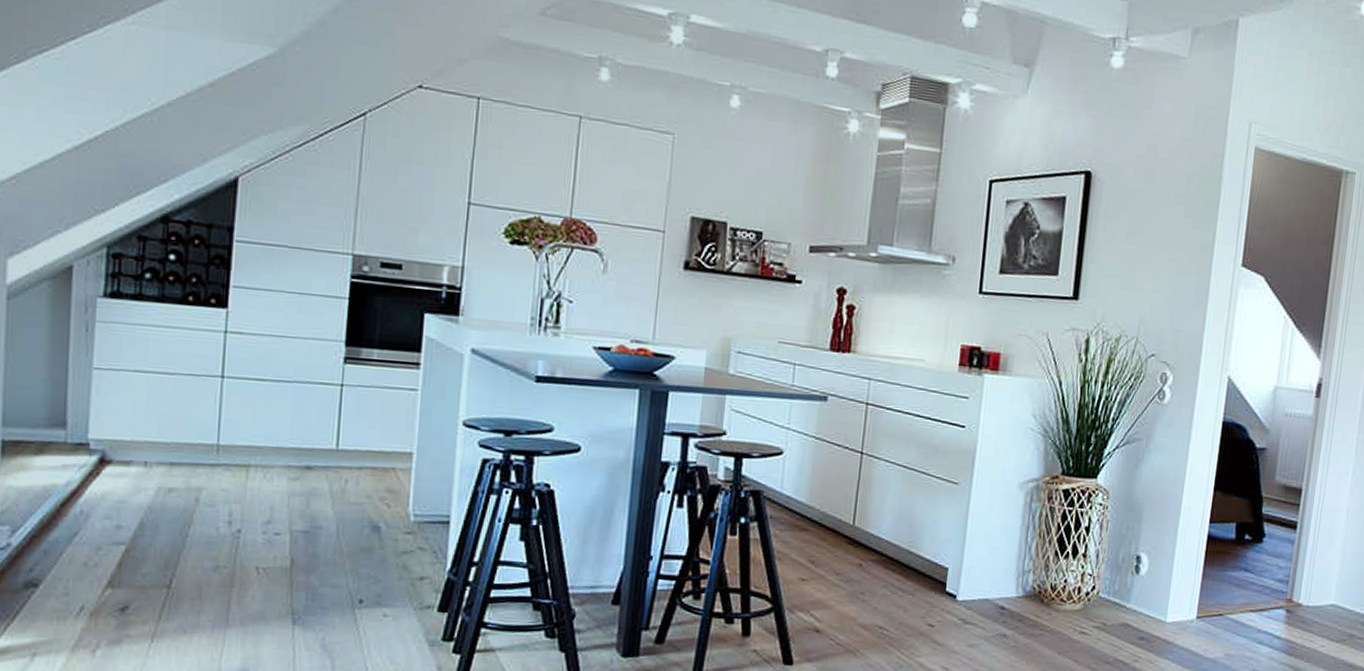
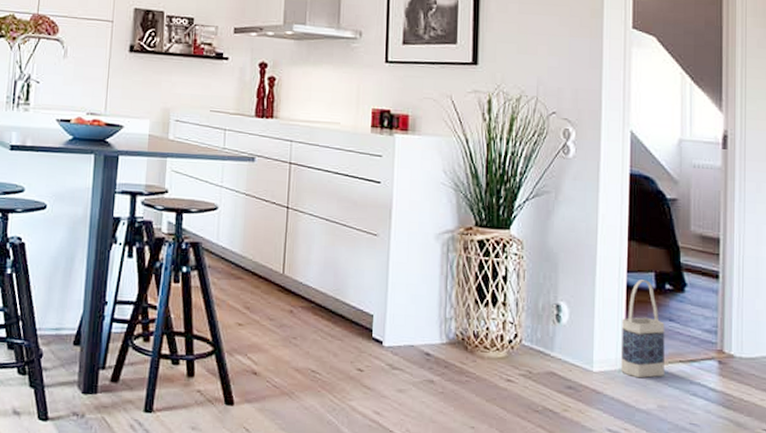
bag: none [1194,530,1241,628] -> present [621,279,665,378]

